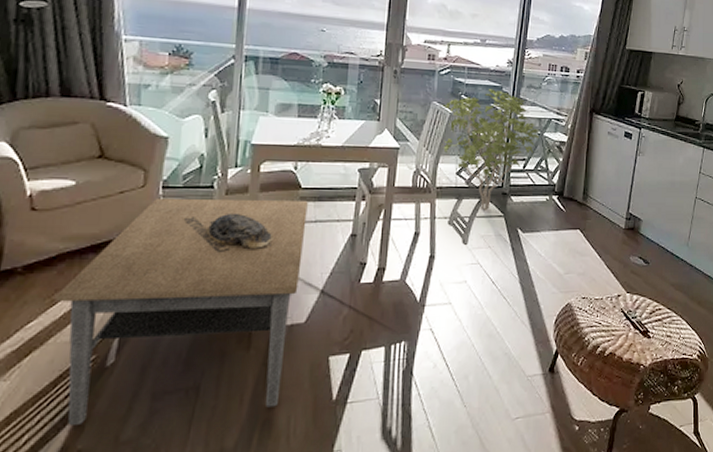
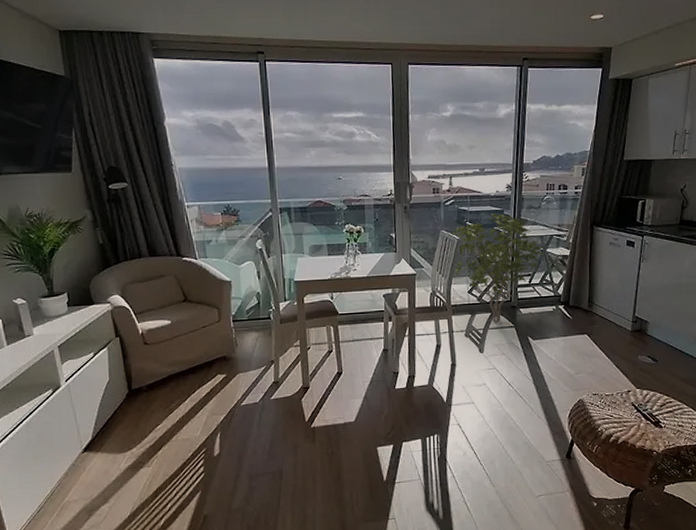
coffee table: present [55,199,308,425] -> none [172,324,346,498]
decorative bowl: present [206,213,273,249] -> none [270,337,322,365]

